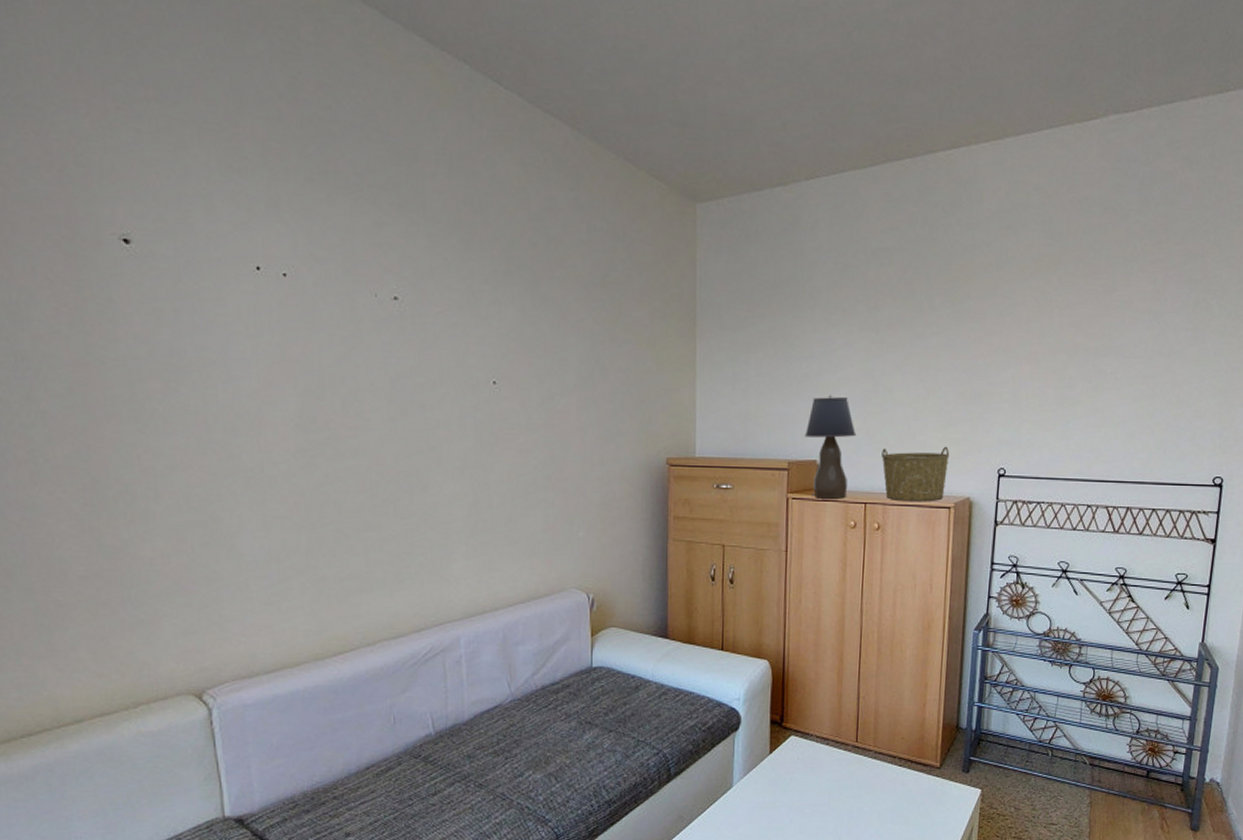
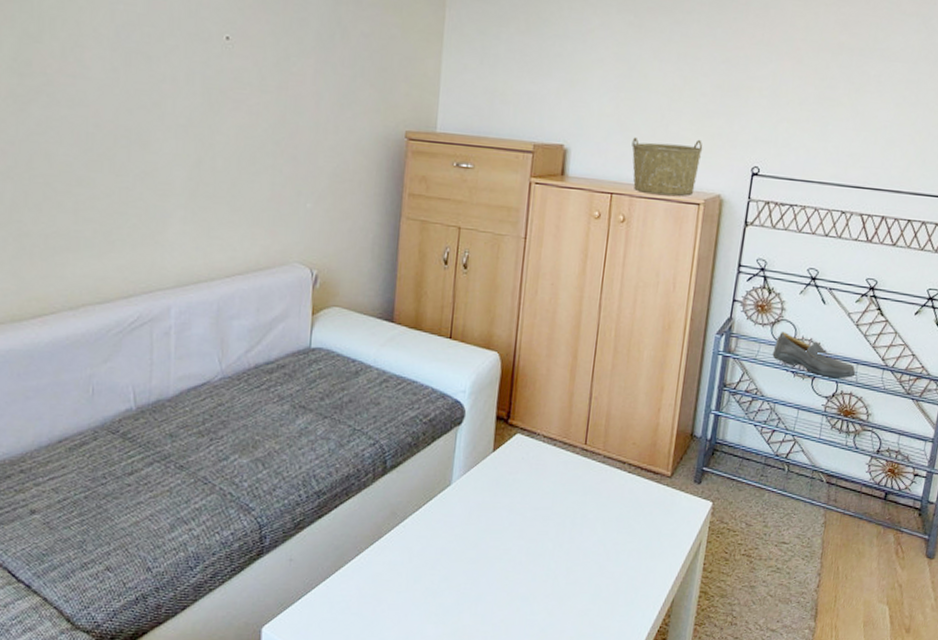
table lamp: present [804,394,857,499] -> none [552,76,608,187]
loafer: none [1029,623,1112,664] -> present [772,331,856,378]

